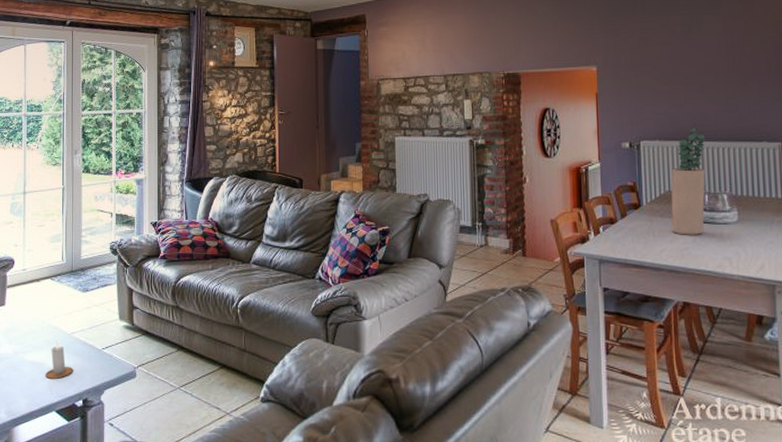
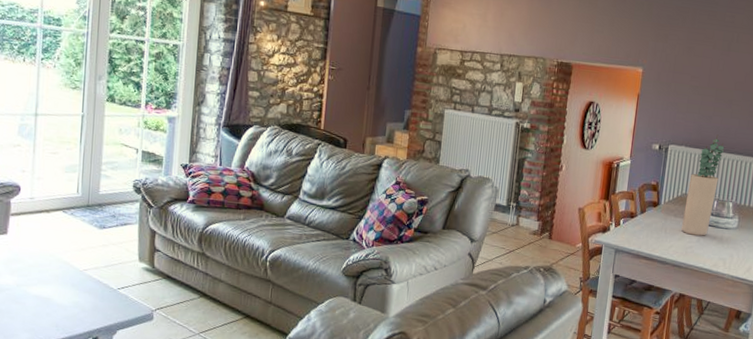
candle: present [45,337,74,379] -> none [51,273,84,315]

